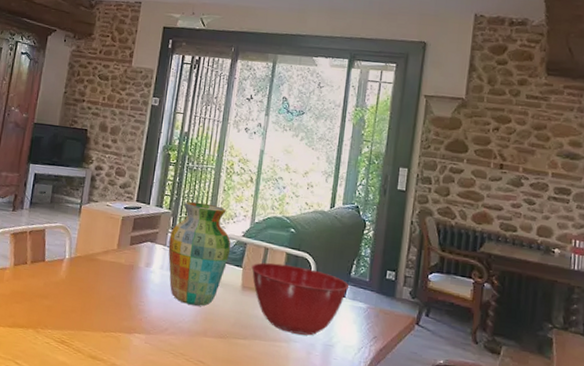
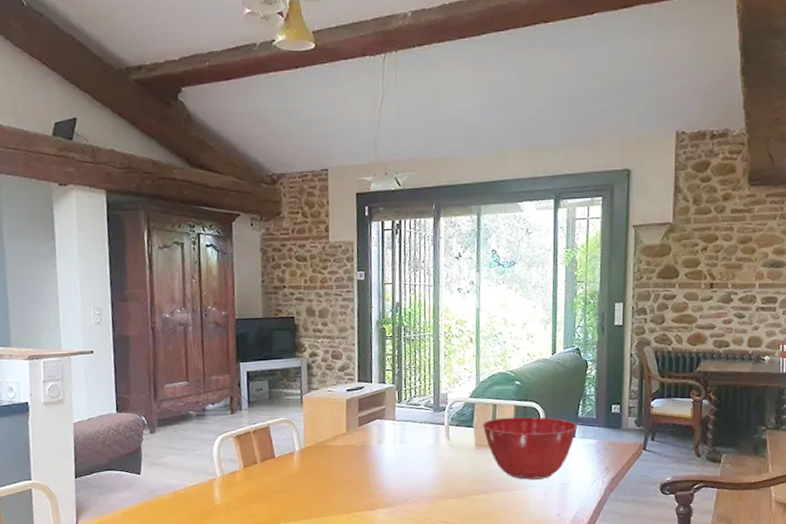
vase: present [168,201,231,306] -> none [397,371,460,472]

